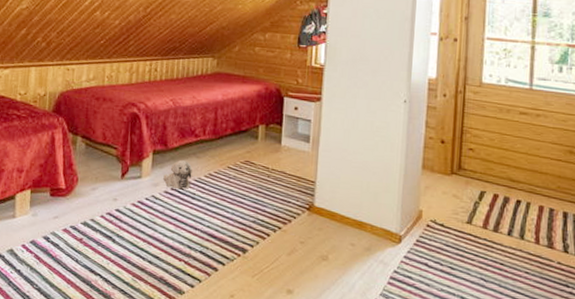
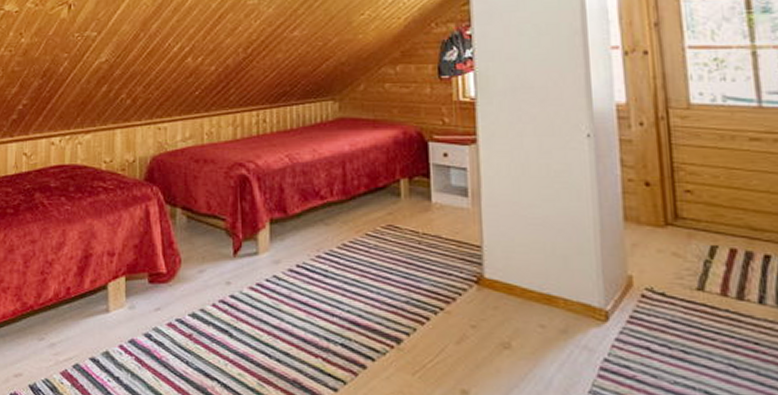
plush toy: present [163,160,193,189] -> none [286,229,322,266]

